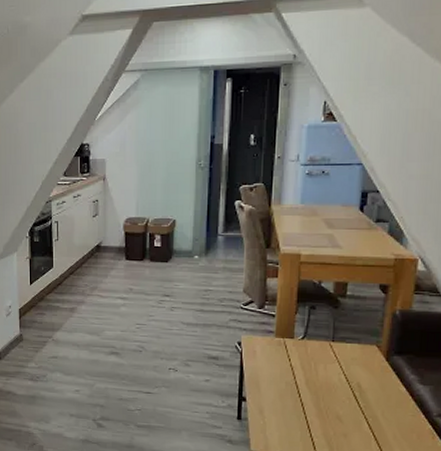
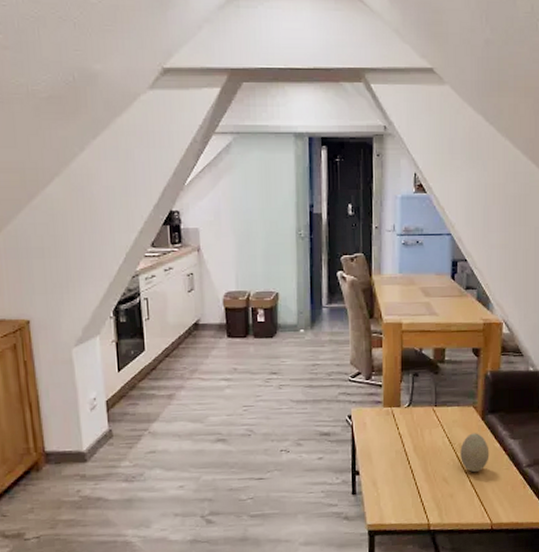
decorative egg: none [358,373,393,414] -> present [460,433,490,472]

